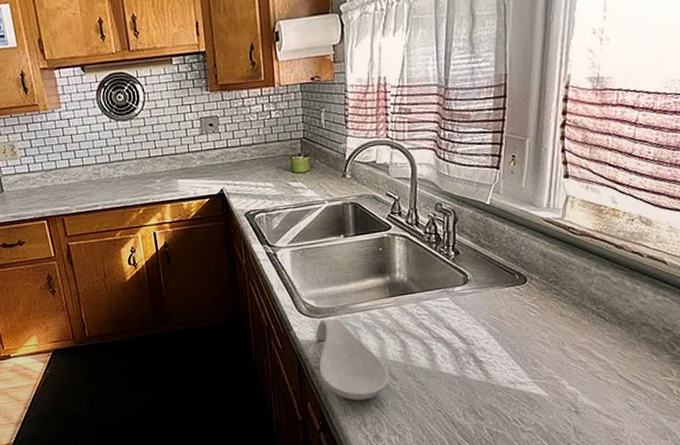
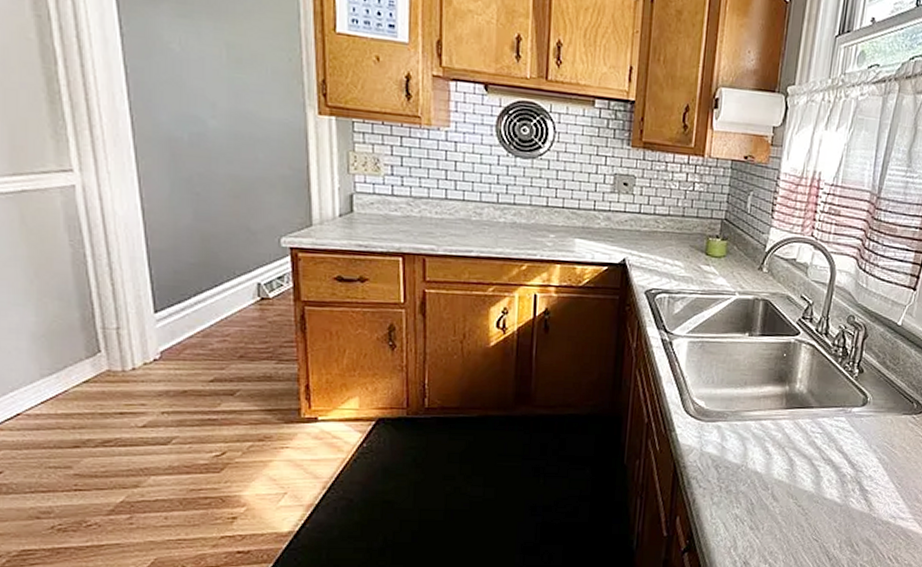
spoon rest: present [316,318,389,401] -> none [695,424,770,520]

